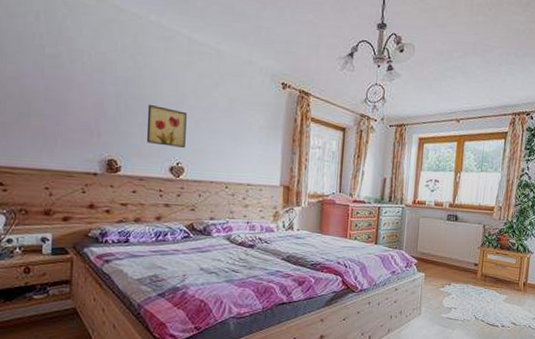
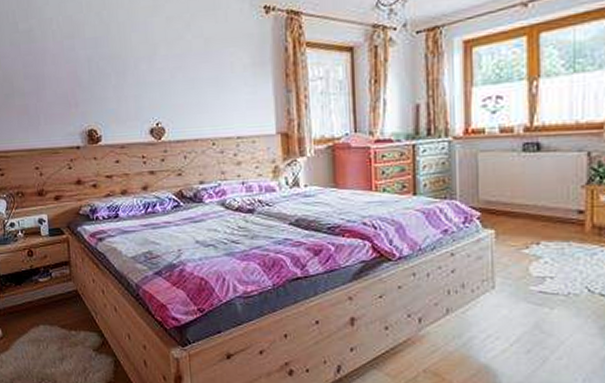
wall art: present [146,104,187,148] -> none [119,62,163,107]

